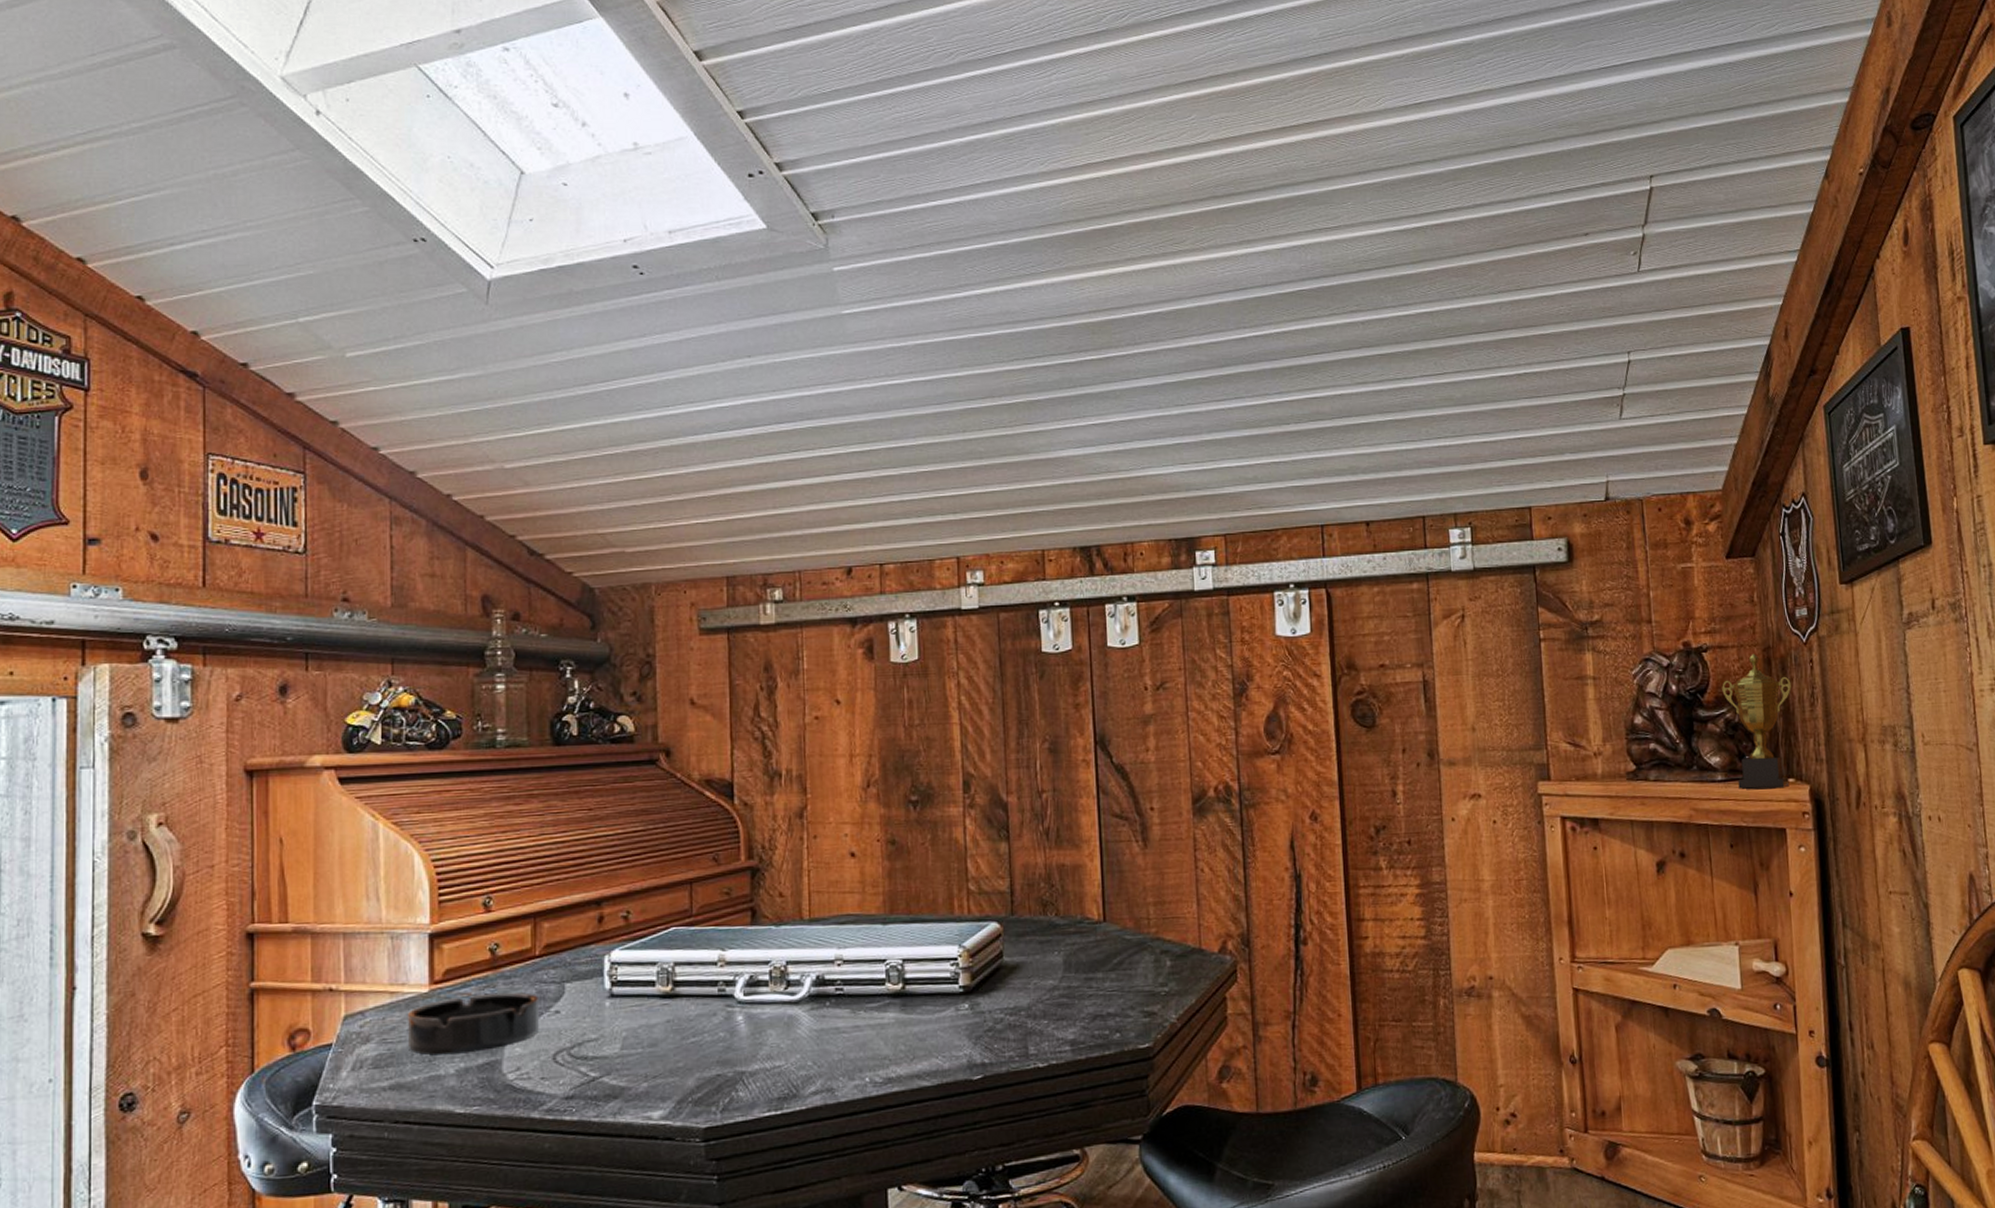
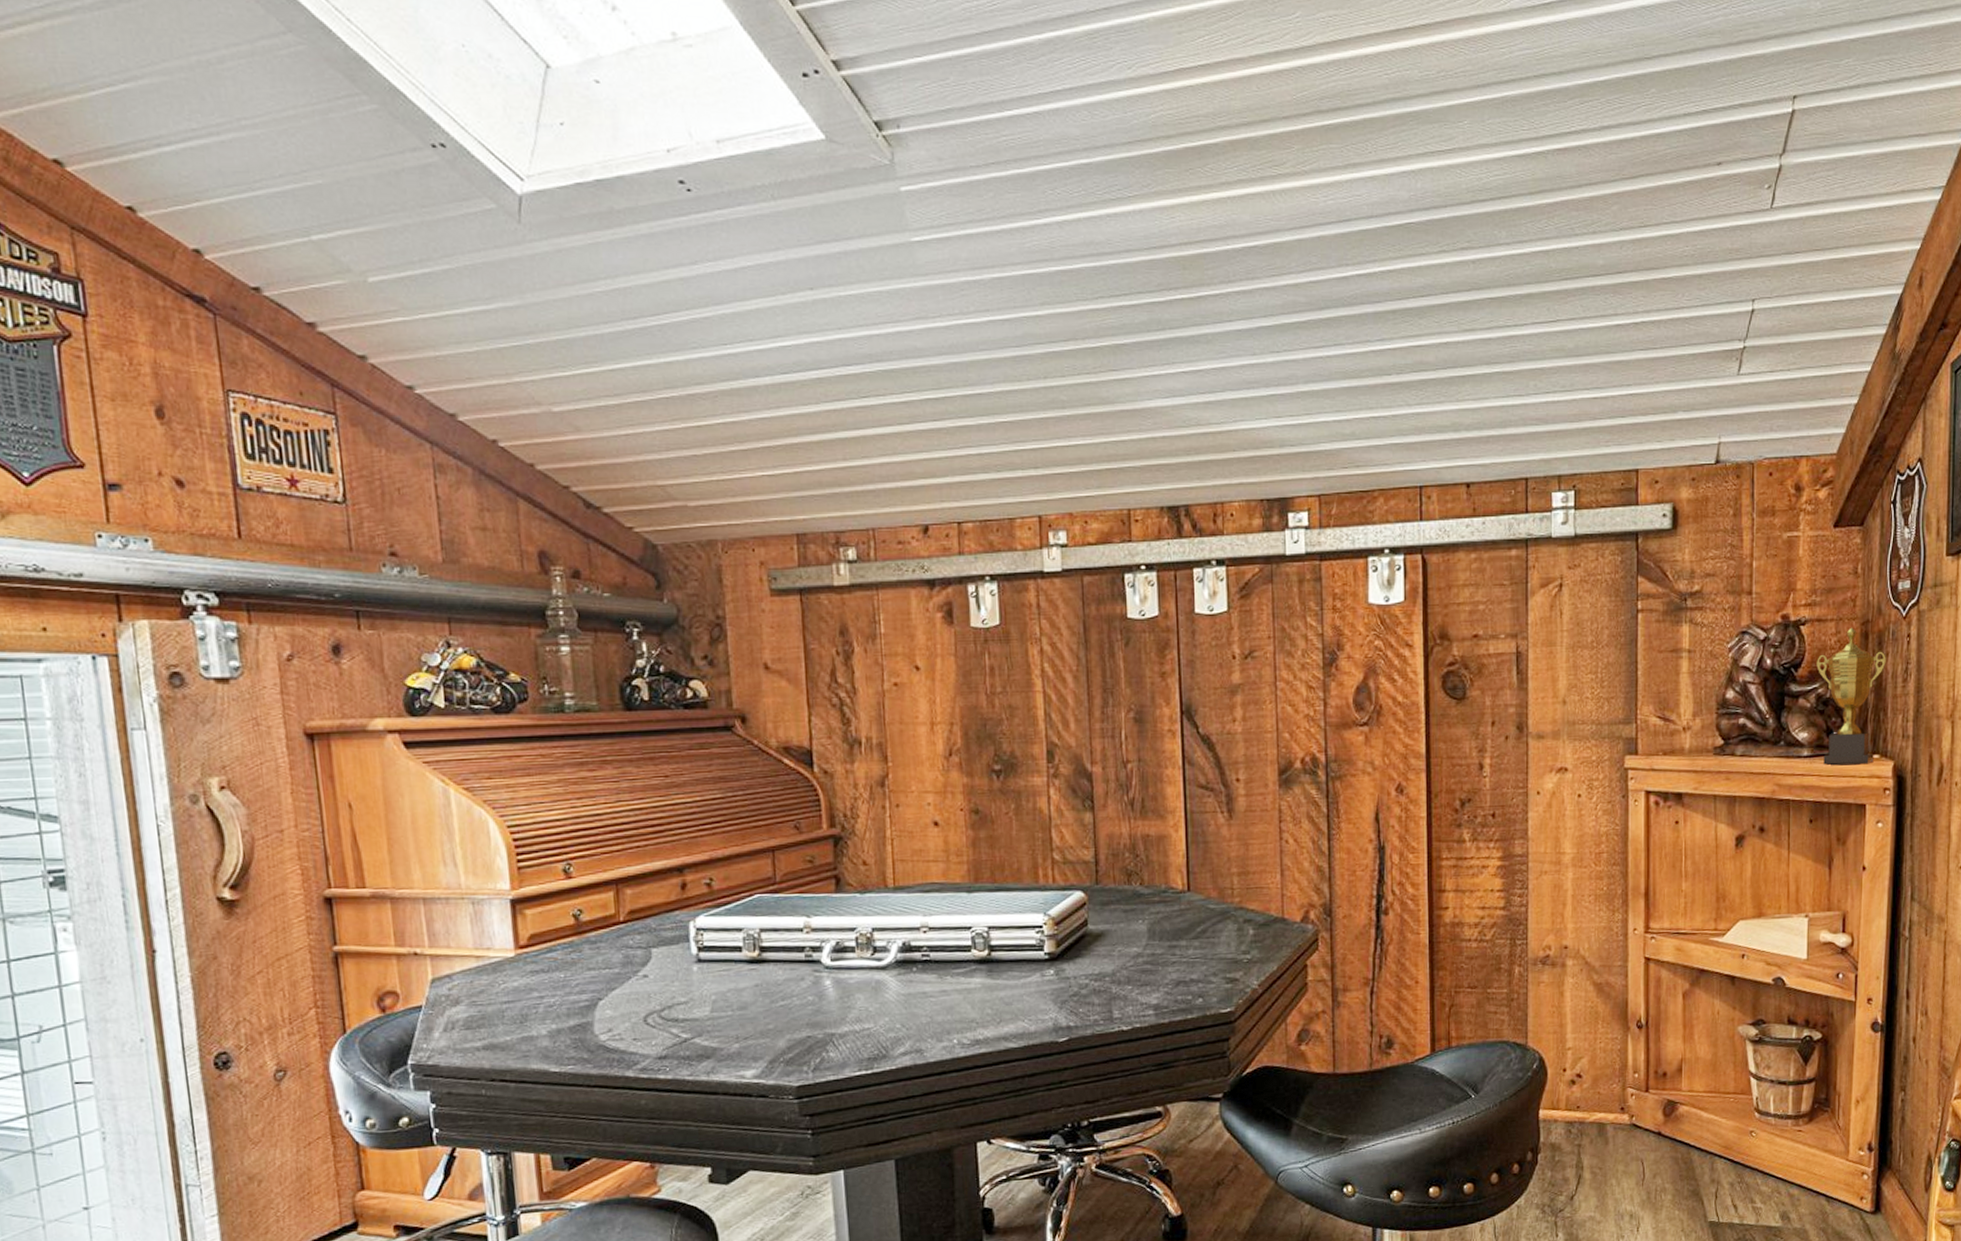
ashtray: present [407,992,540,1055] -> none [494,957,629,1017]

